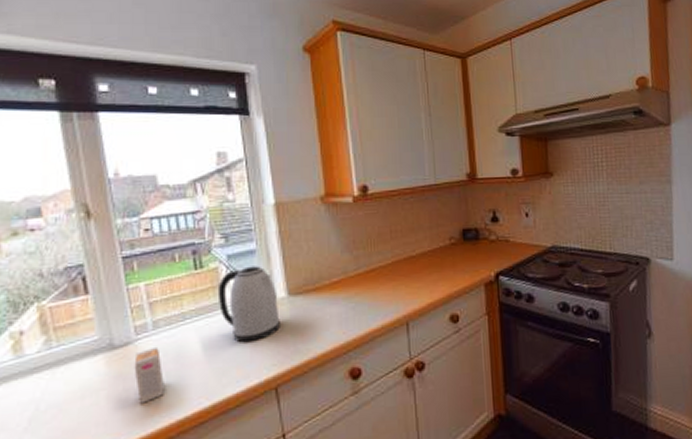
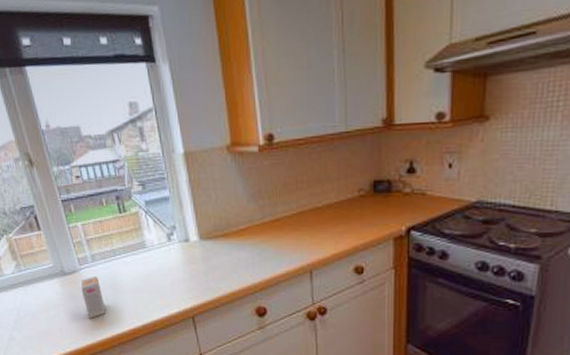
kettle: present [217,266,280,343] -> none [139,212,194,278]

